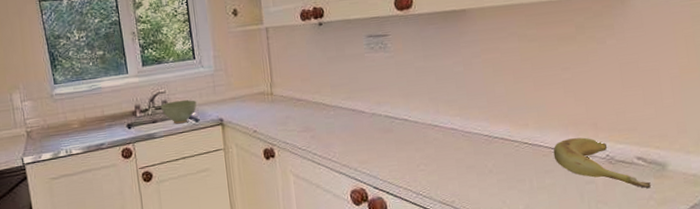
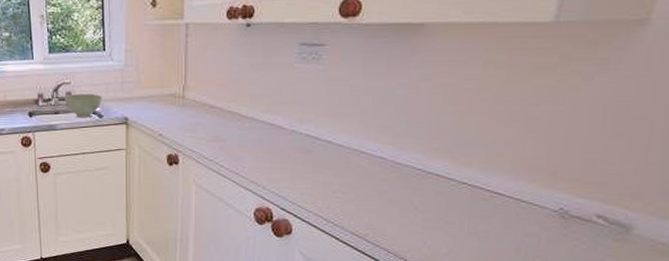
banana: present [553,137,651,189] -> none [495,185,607,251]

